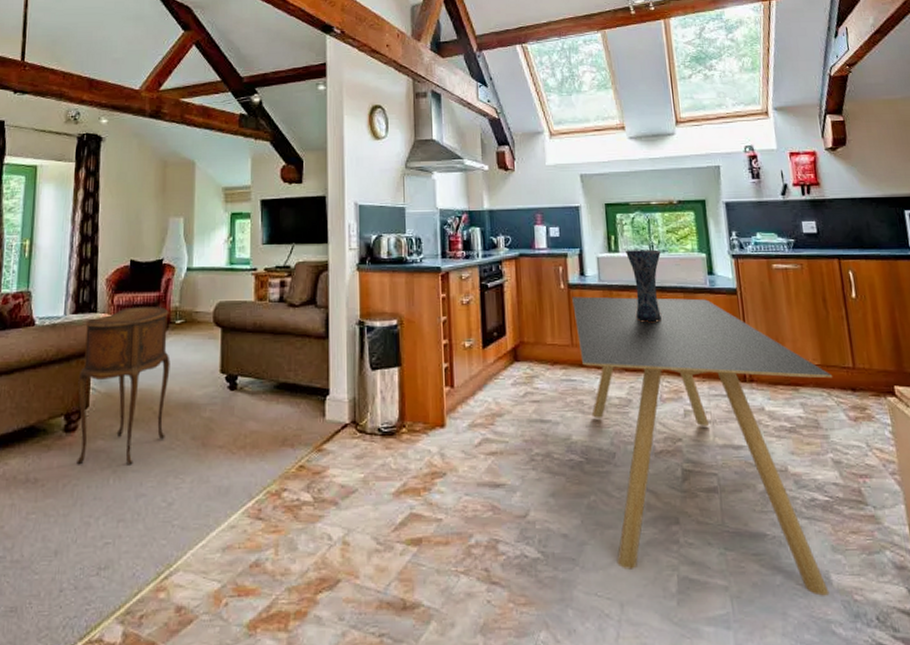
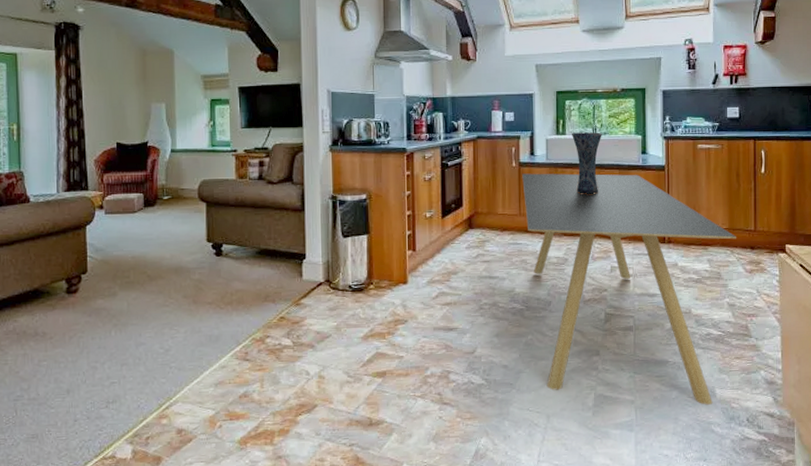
side table: present [77,307,170,465] -> none [75,185,161,321]

